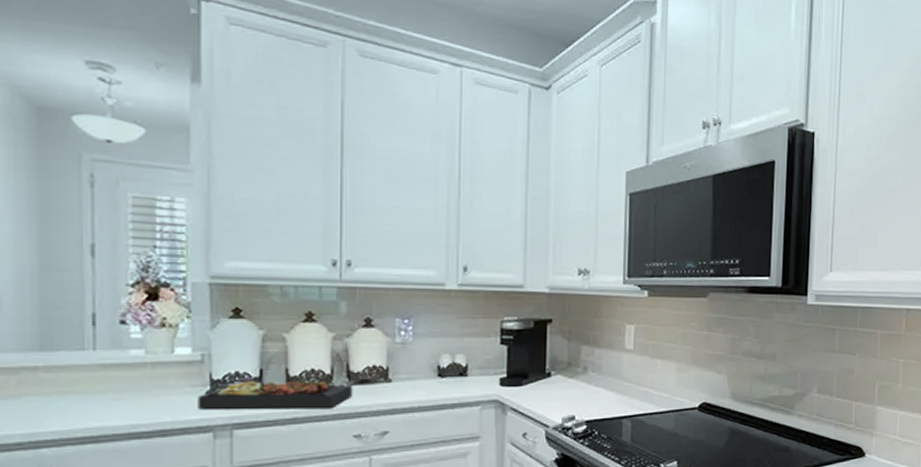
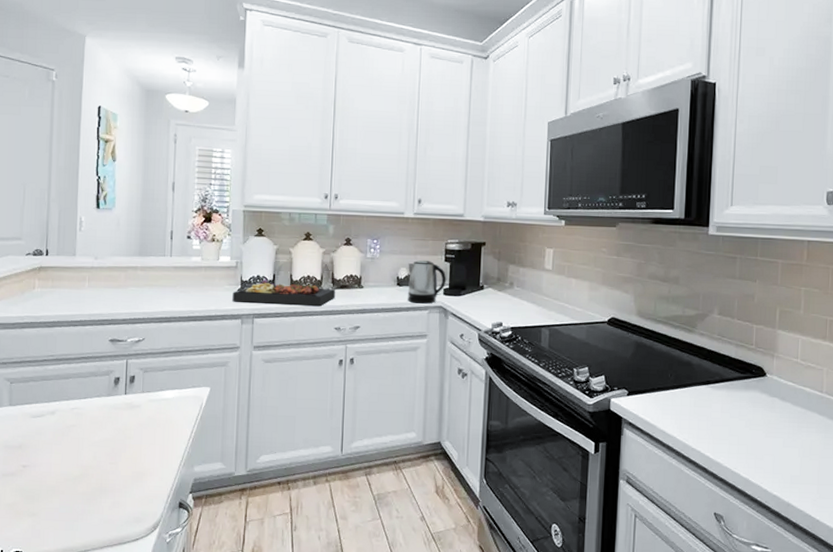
kettle: none [452,343,503,398] -> present [408,259,446,304]

